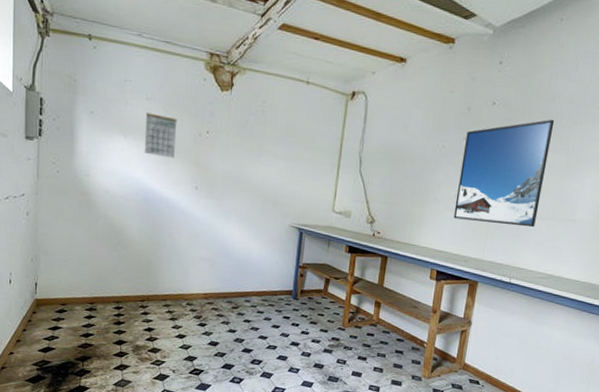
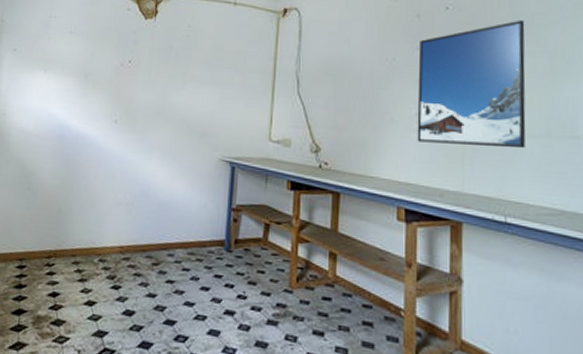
calendar: present [144,113,177,159] -> none [63,46,99,91]

